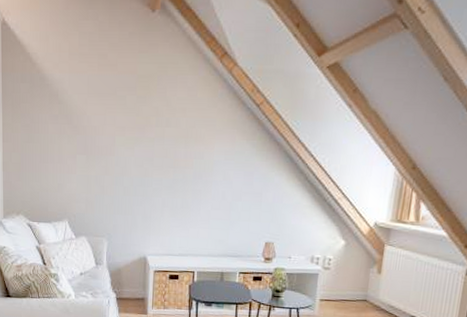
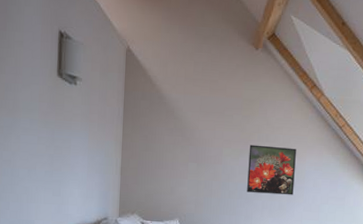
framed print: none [144,131,203,191] -> present [247,144,296,195]

